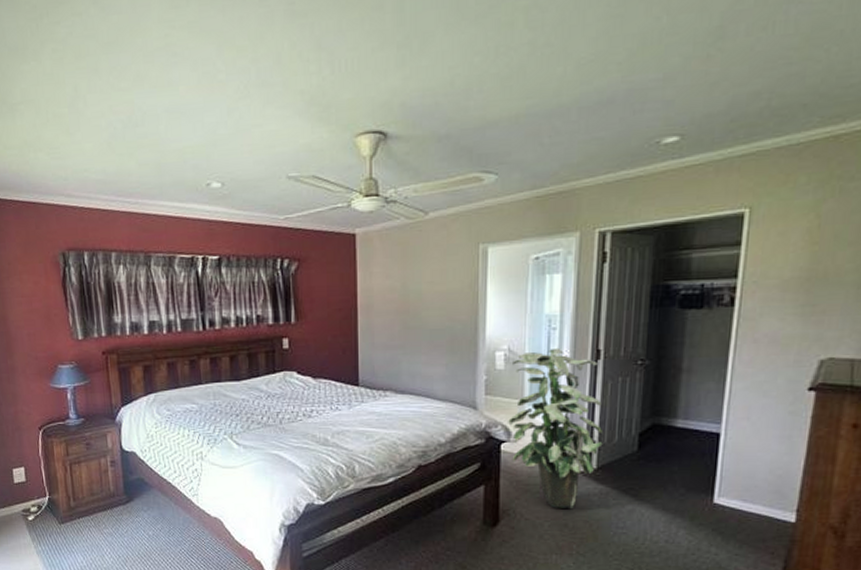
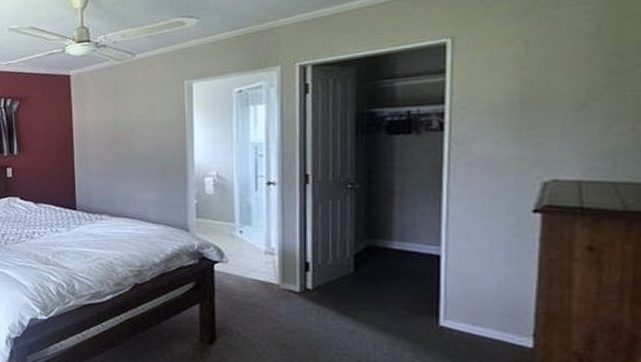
indoor plant: present [508,347,603,508] -> none [220,173,317,328]

